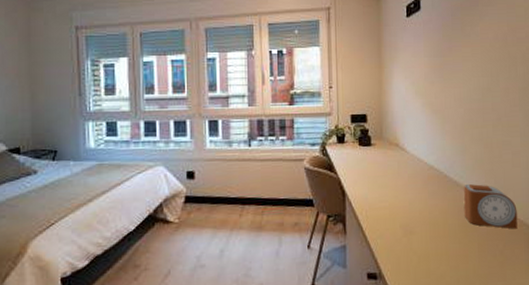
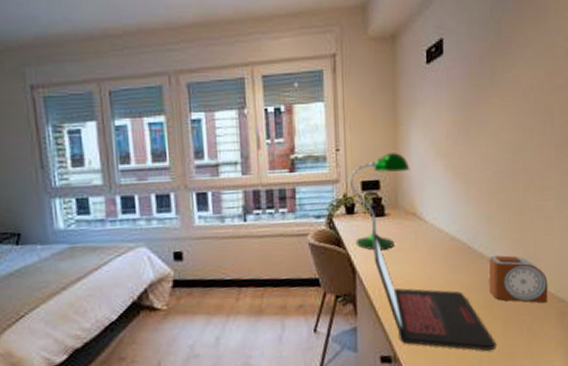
desk lamp: none [340,91,393,176] -> present [349,153,410,250]
laptop: none [359,157,473,271] -> present [371,230,497,351]

